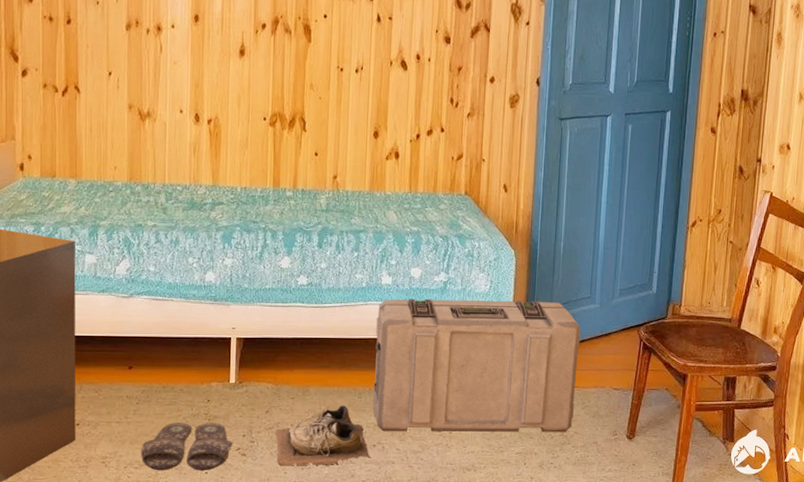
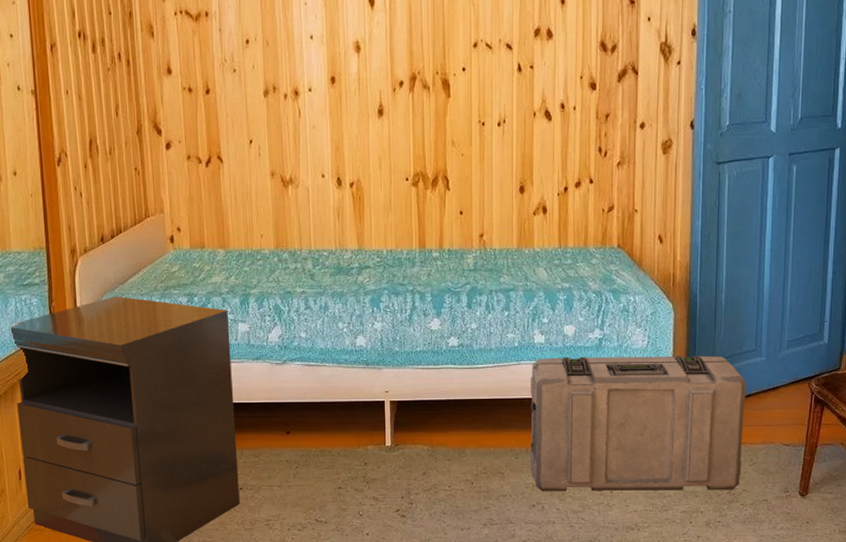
slippers: present [141,423,233,470] -> none [303,485,392,532]
shoe: present [276,406,372,466] -> none [434,466,531,527]

